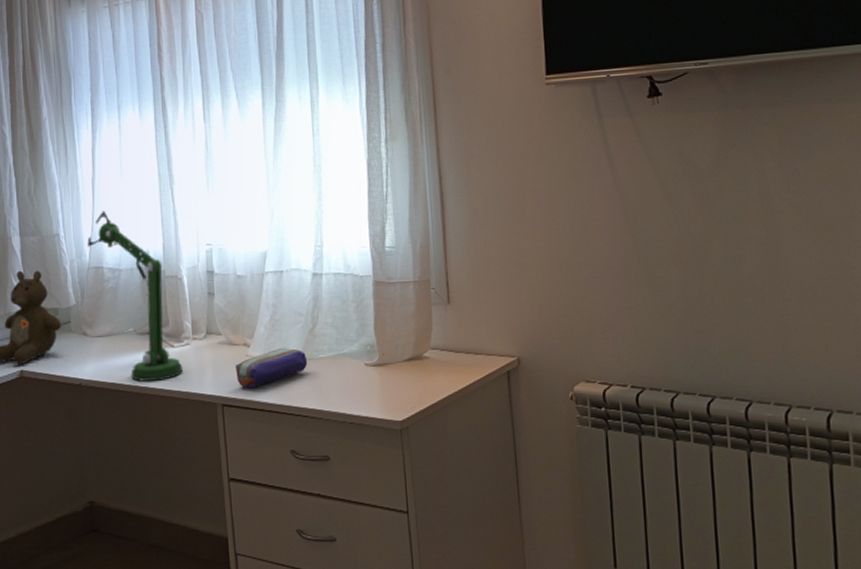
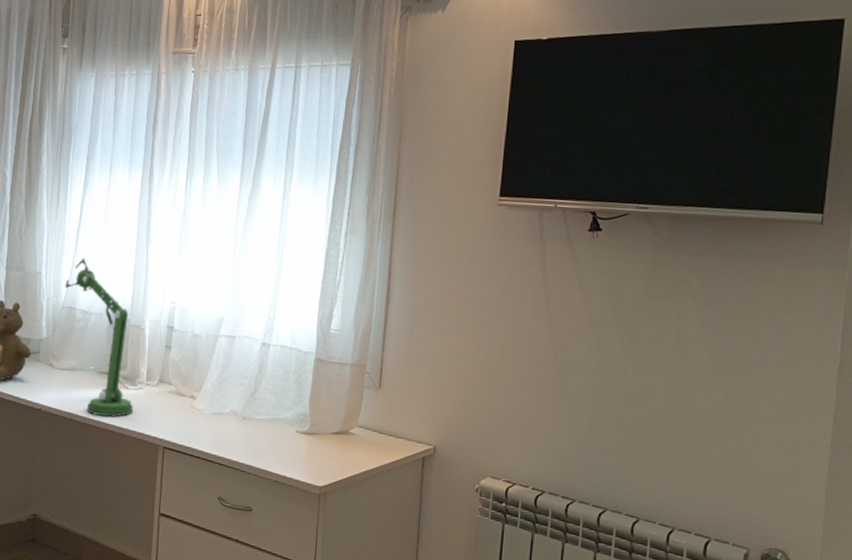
pencil case: present [235,347,308,388] -> none [180,404,246,436]

